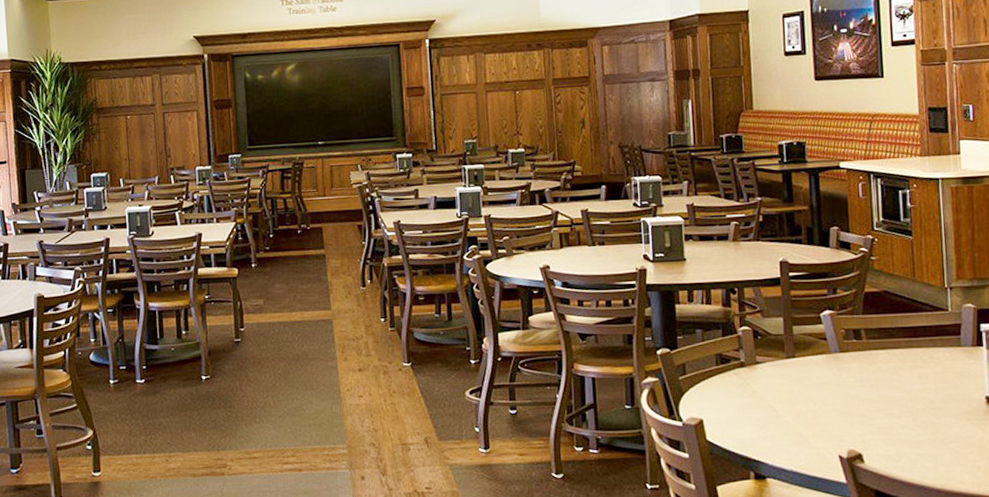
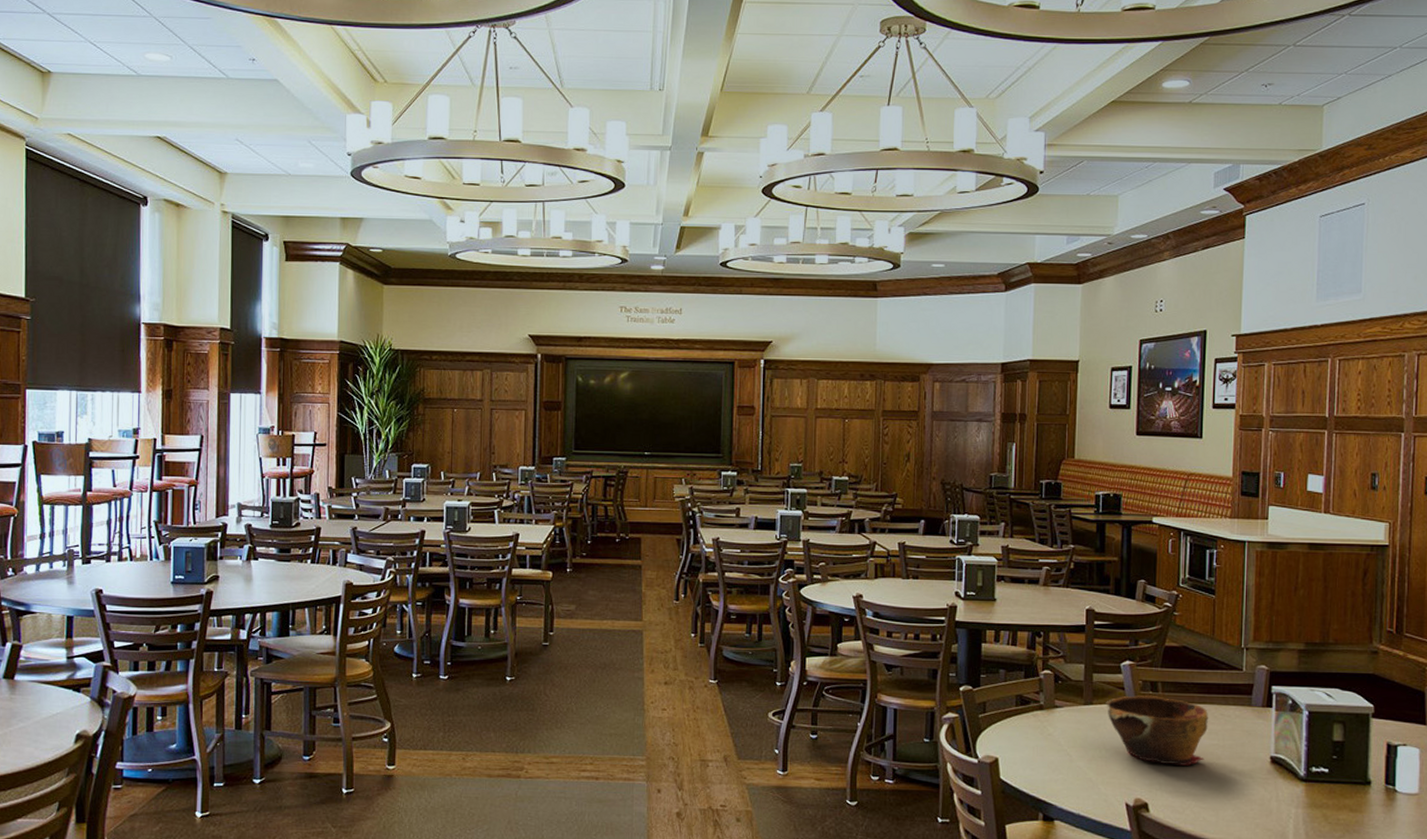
bowl: none [807,344,918,413] -> present [1104,695,1209,766]

